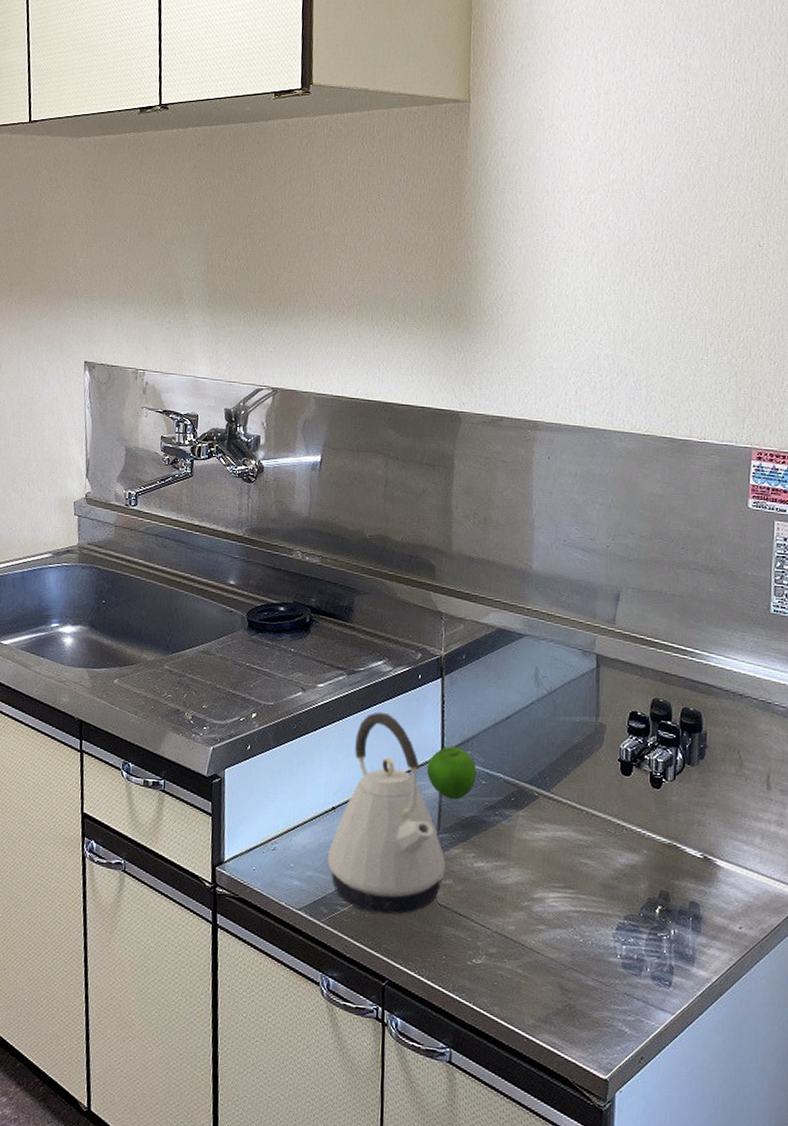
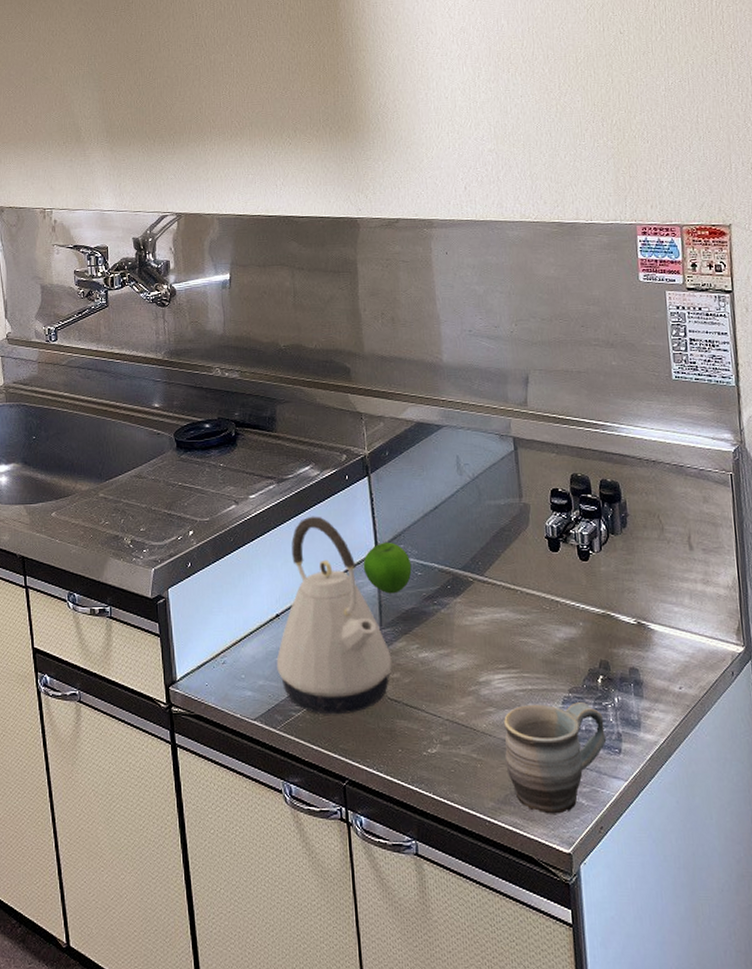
mug: none [551,926,658,1039] -> present [504,701,607,814]

